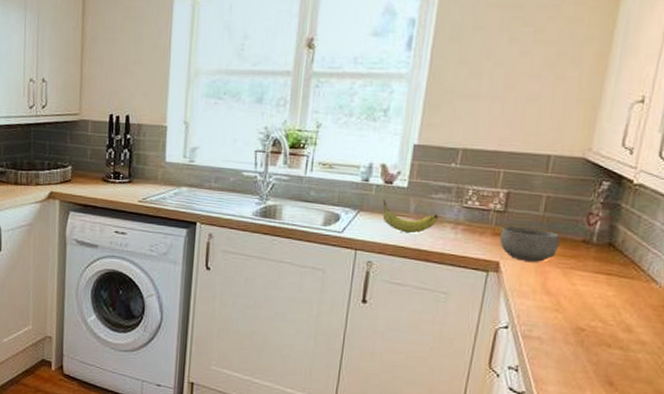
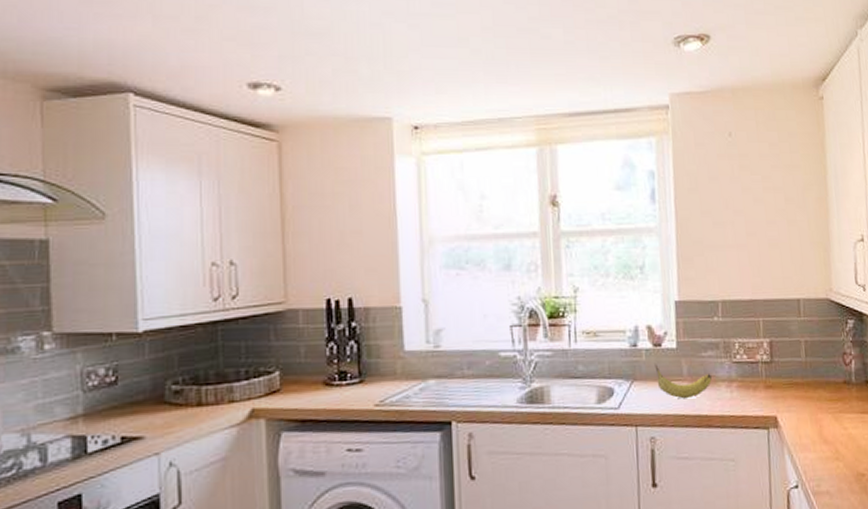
bowl: present [499,226,560,262] -> none [772,375,825,412]

